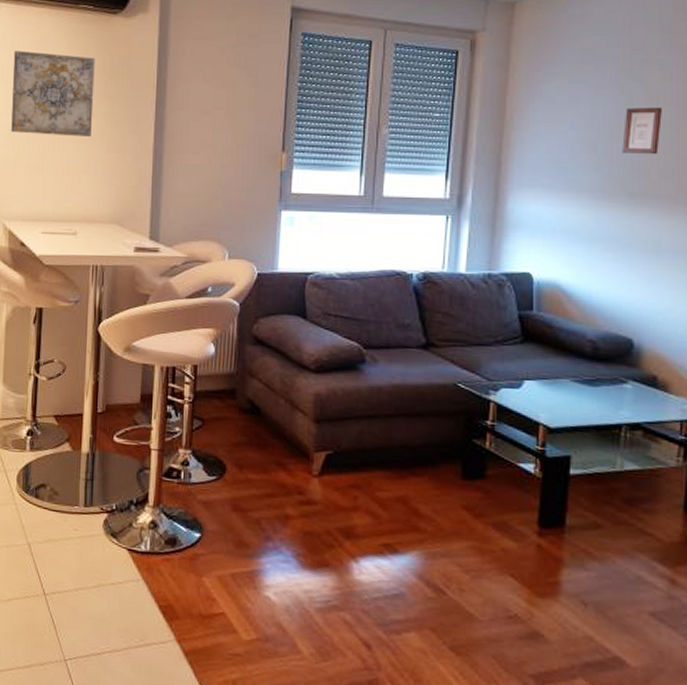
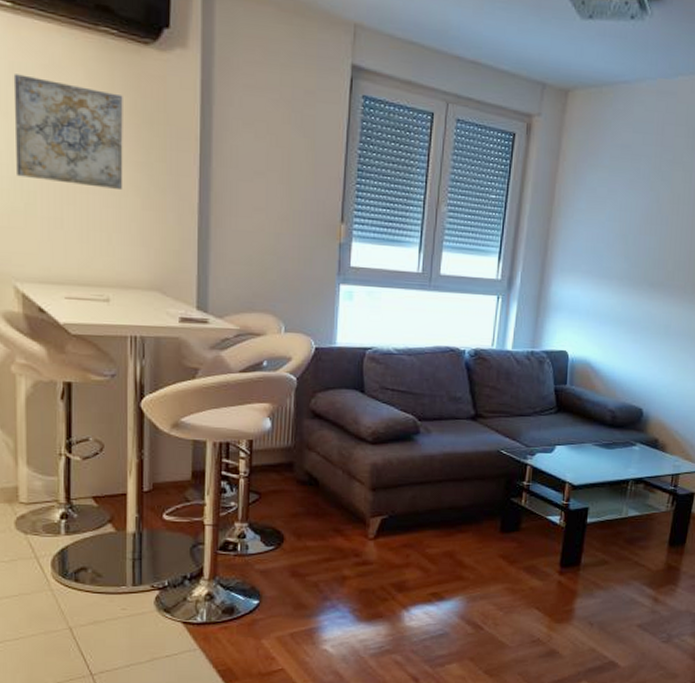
picture frame: present [622,106,663,155] -> none [647,204,682,249]

